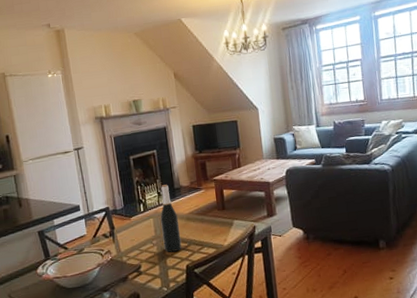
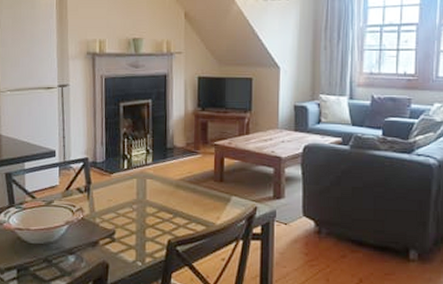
wine bottle: present [160,184,182,252] -> none [145,142,167,222]

